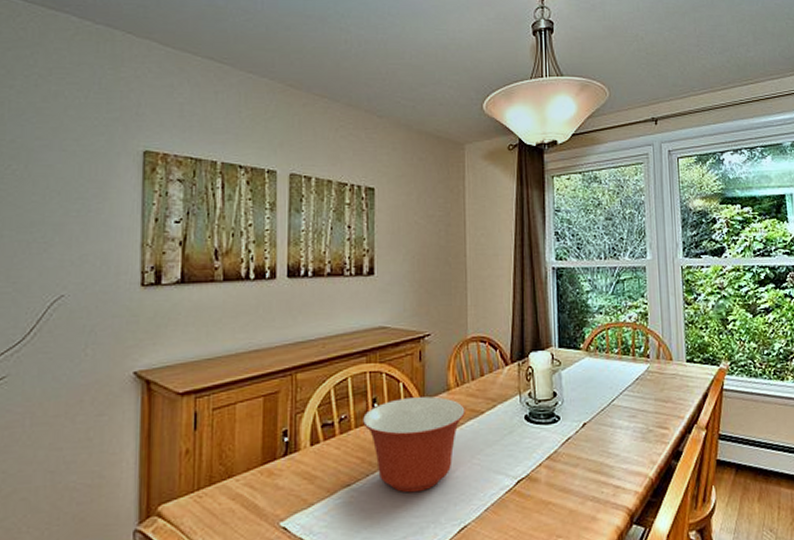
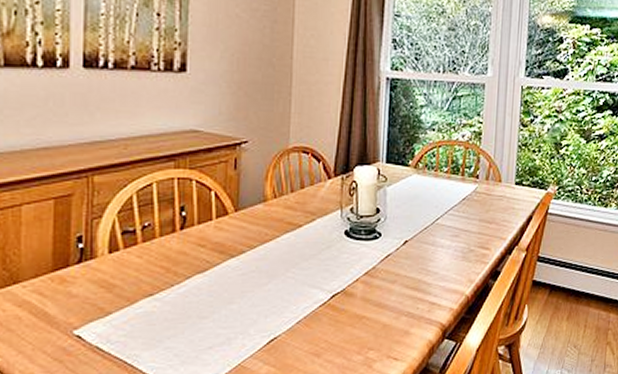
mixing bowl: present [362,396,465,493] -> none [167,207,282,304]

